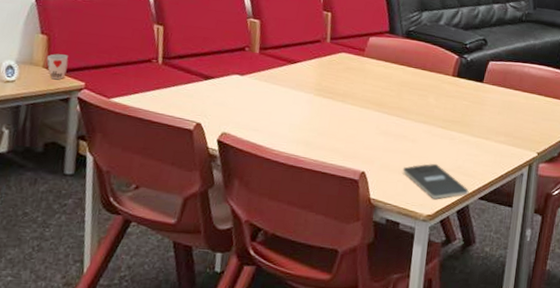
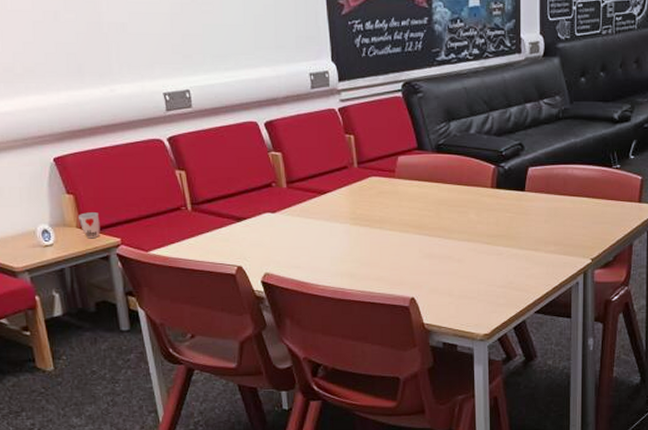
calculator: present [402,163,469,199] -> none [452,281,524,318]

